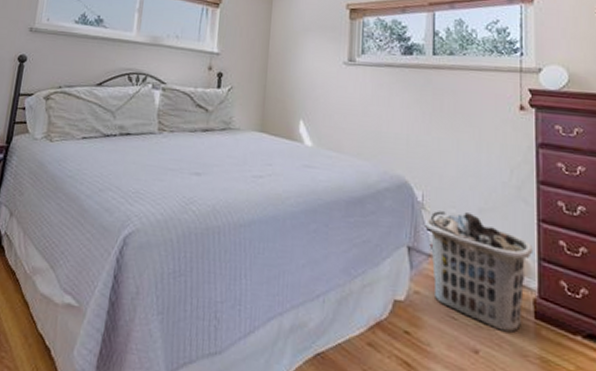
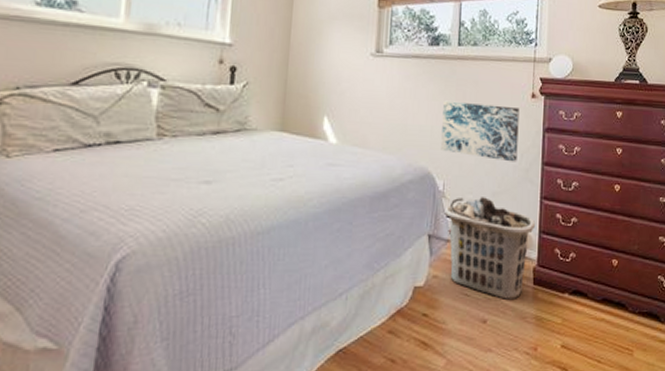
wall art: none [418,109,506,178] -> present [441,100,519,162]

